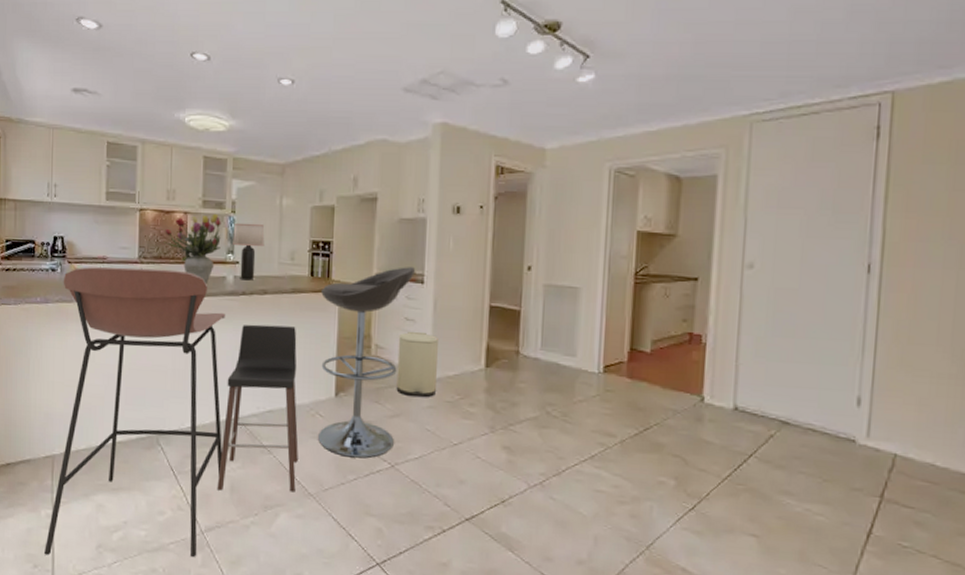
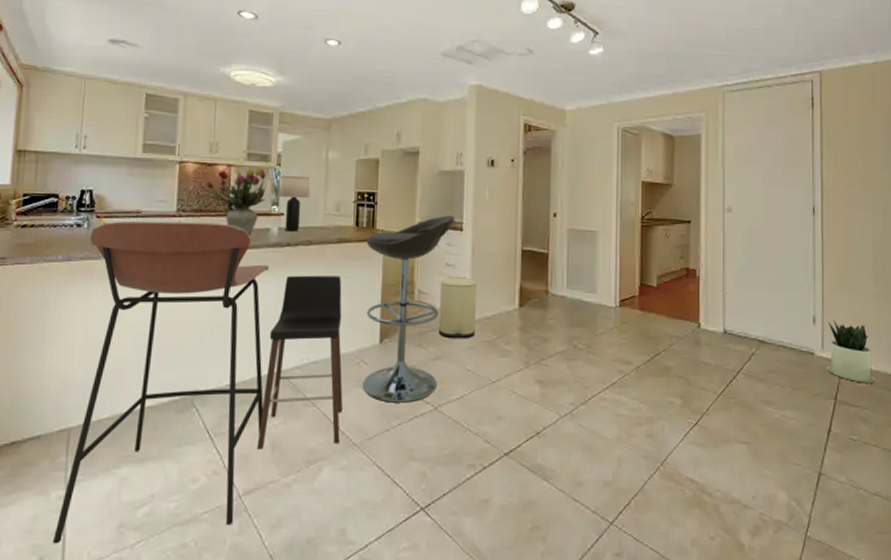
planter: none [871,402,943,482] -> present [826,320,877,383]

